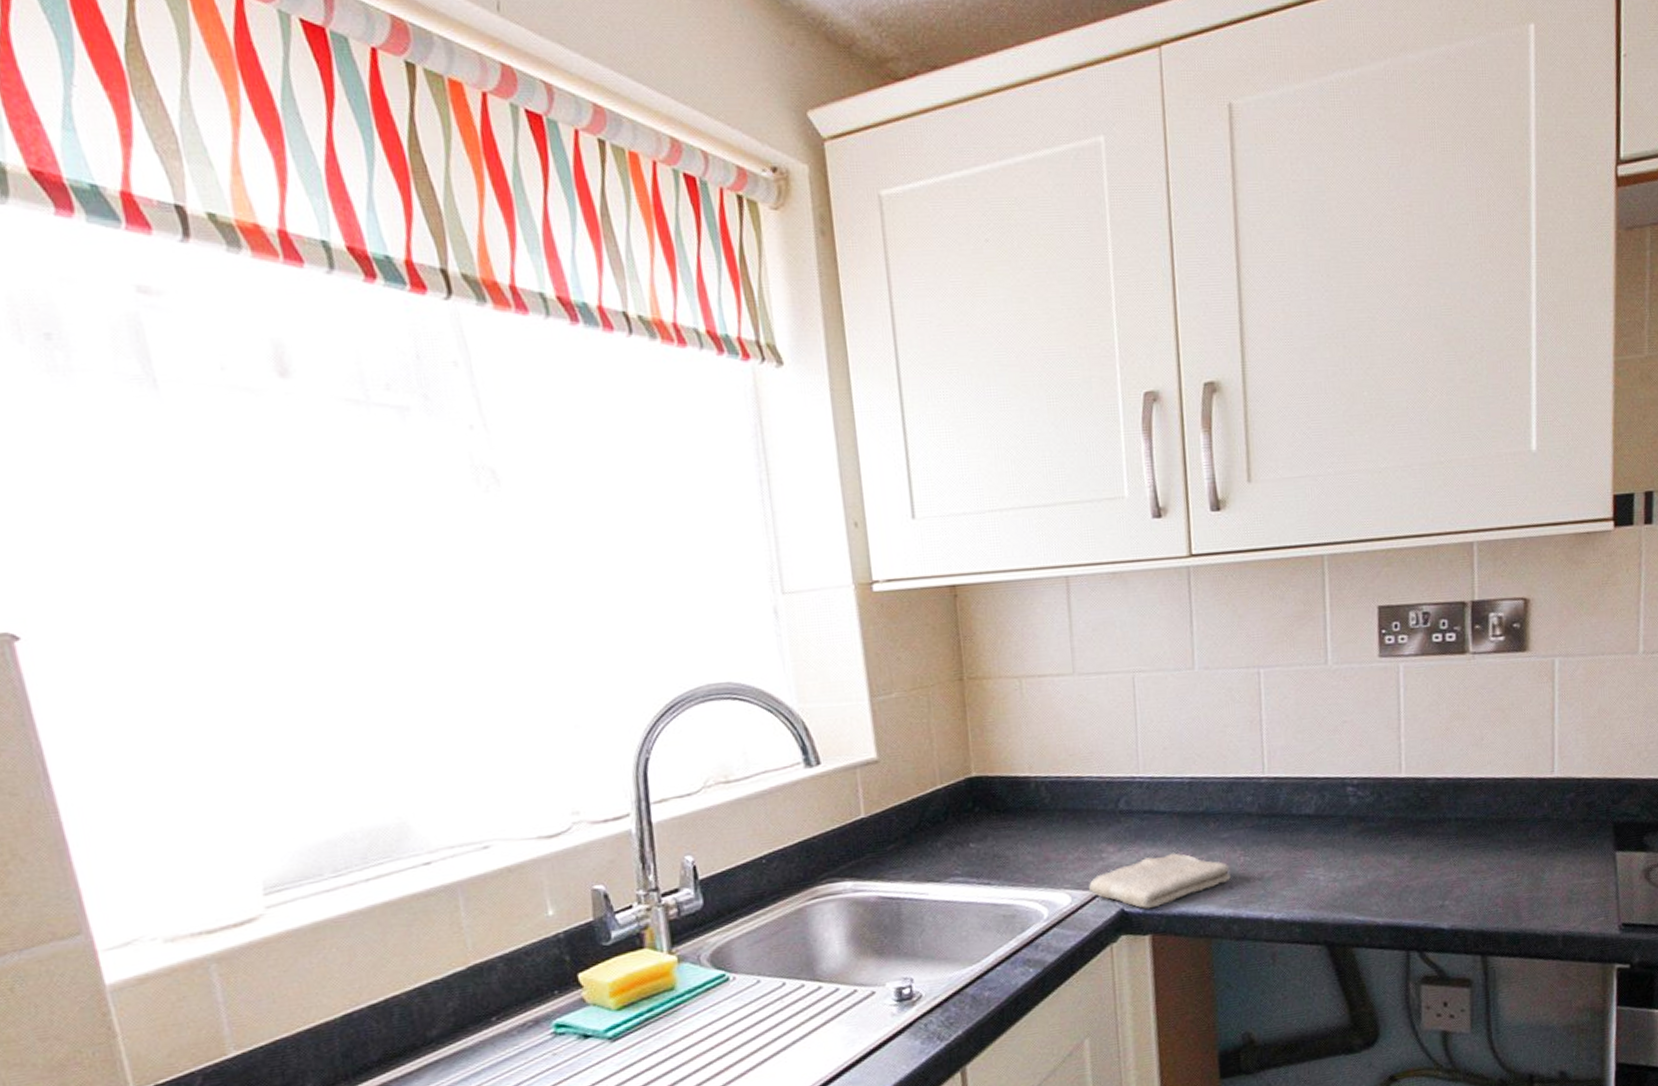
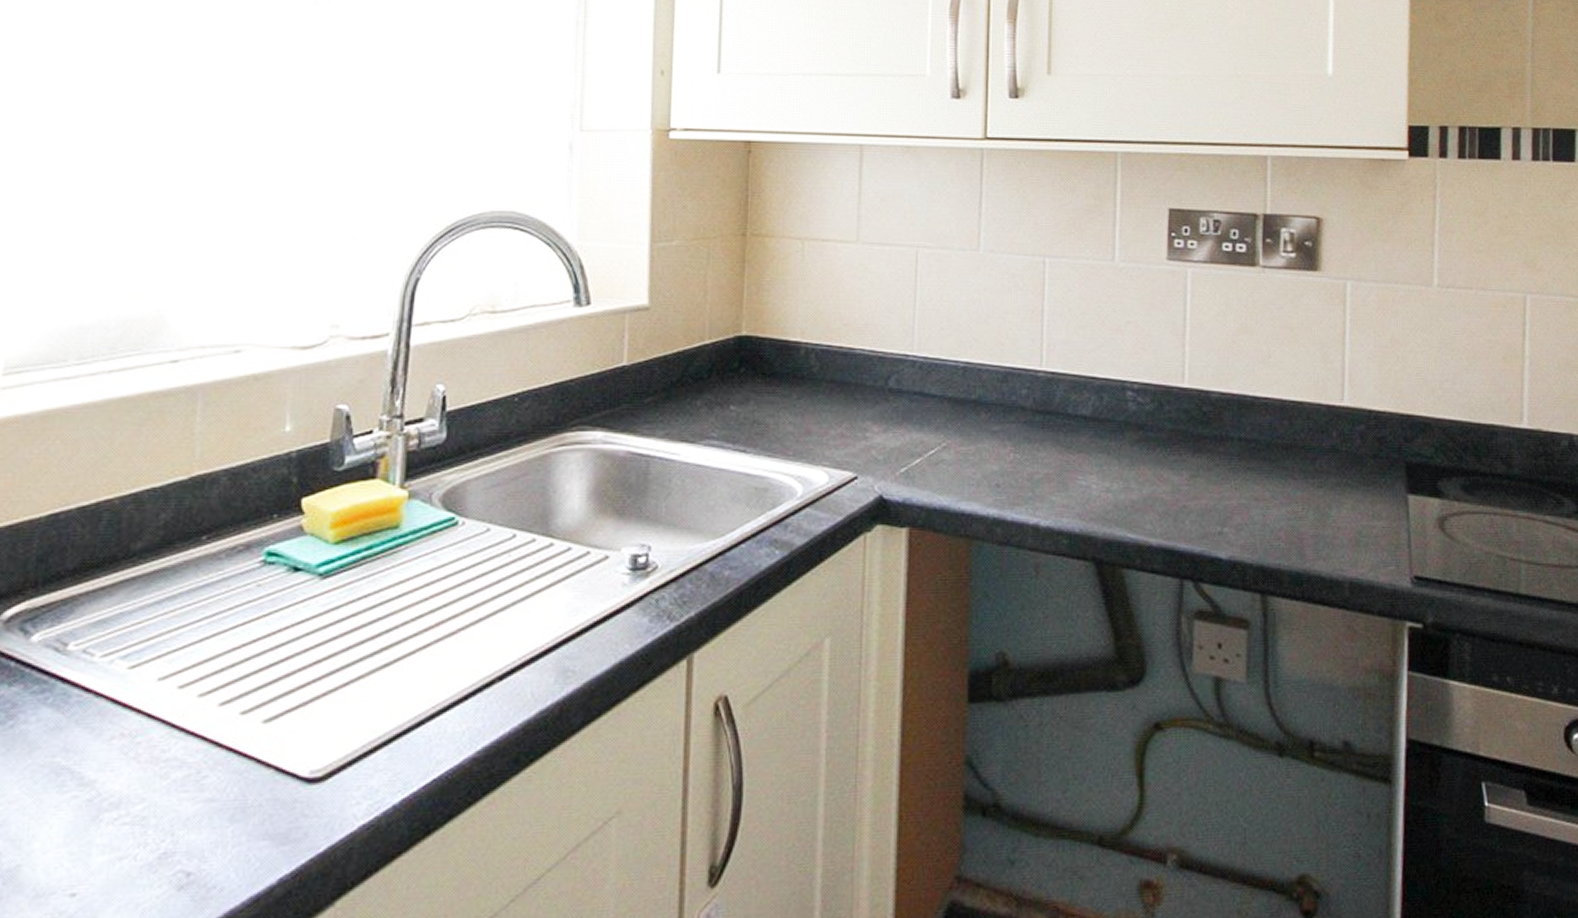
washcloth: present [1089,853,1231,909] -> none [849,441,998,499]

